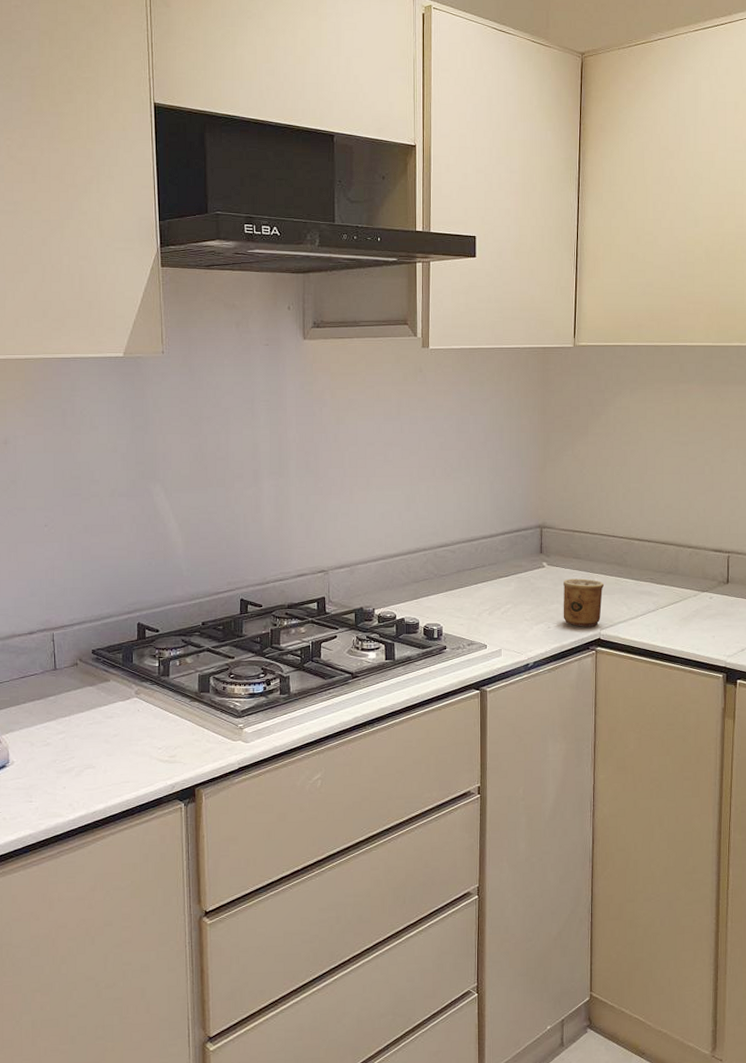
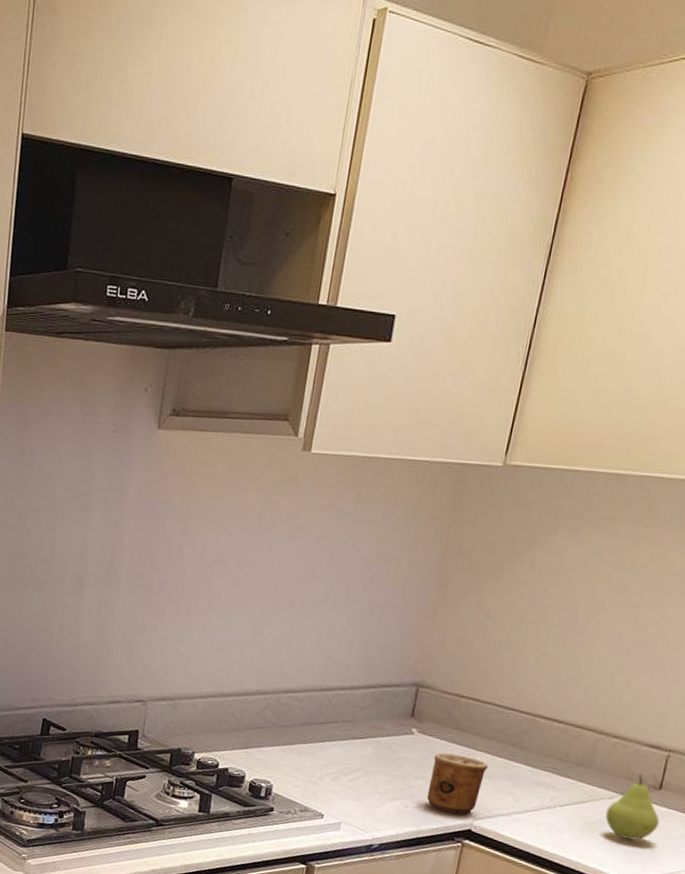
fruit: none [694,574,732,626] -> present [605,775,660,840]

